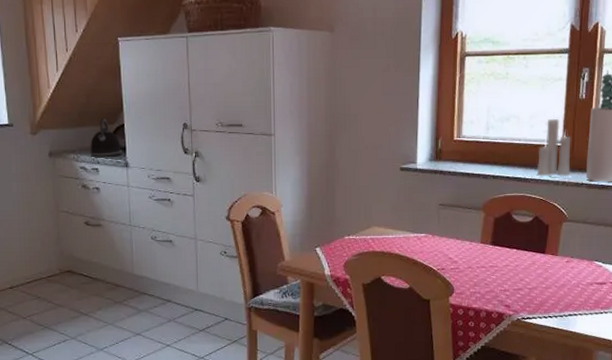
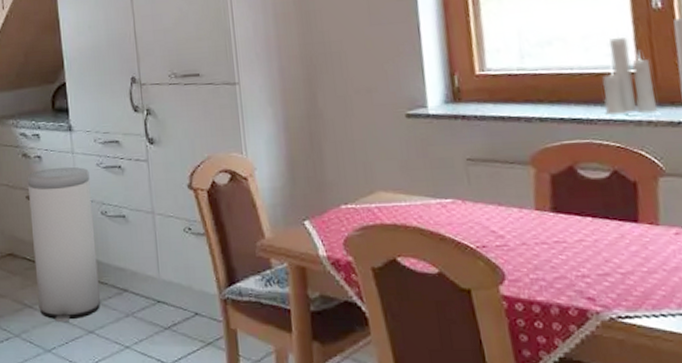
pedal bin: none [86,198,148,326] -> present [27,166,101,322]
kettle: present [89,119,122,158] -> none [29,78,65,123]

